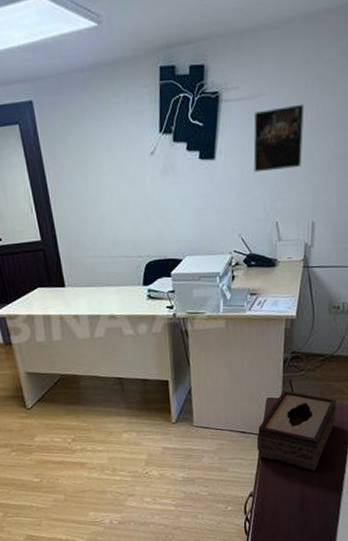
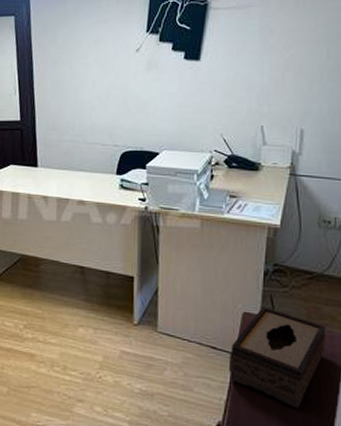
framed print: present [253,104,304,173] -> none [240,16,295,77]

